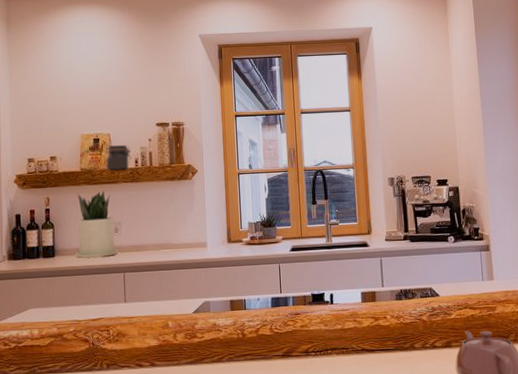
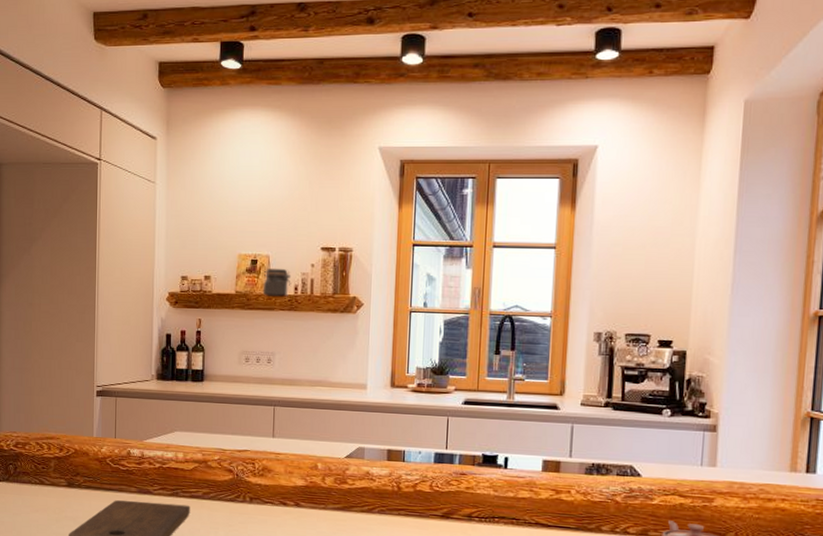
planter: present [75,191,119,259] -> none [224,317,271,388]

